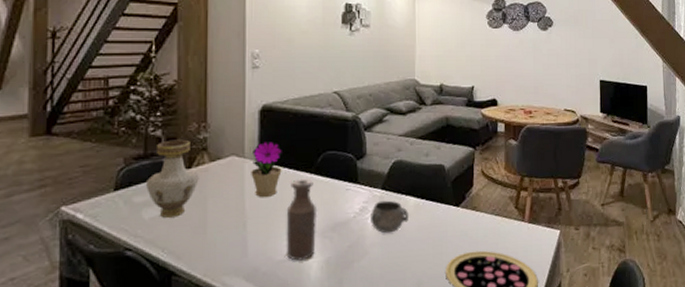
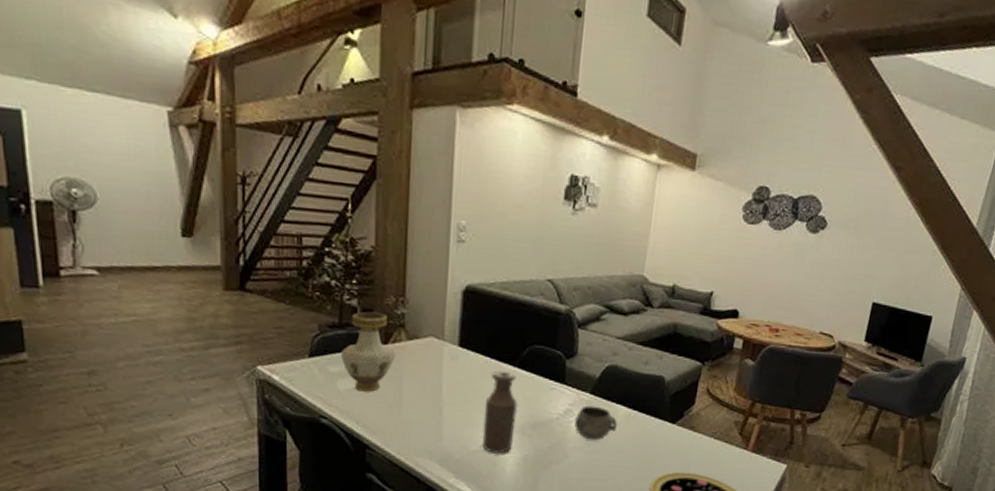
flower pot: present [251,140,282,197] -> none [450,325,485,385]

